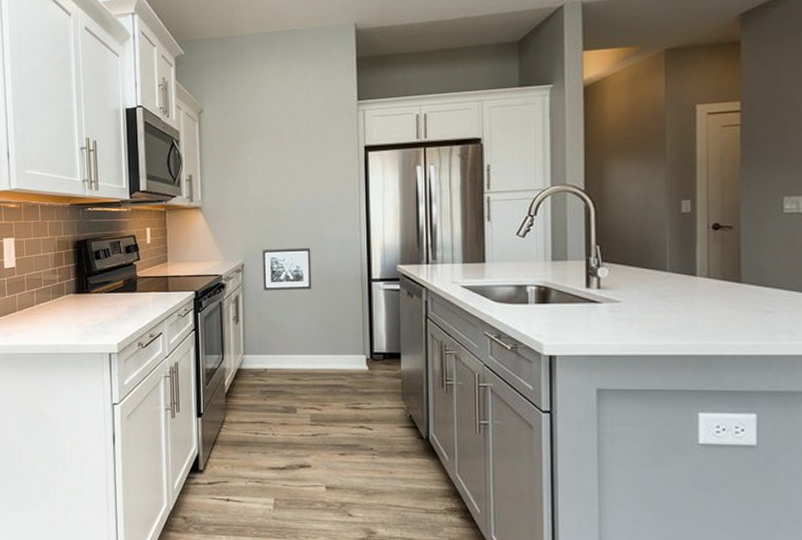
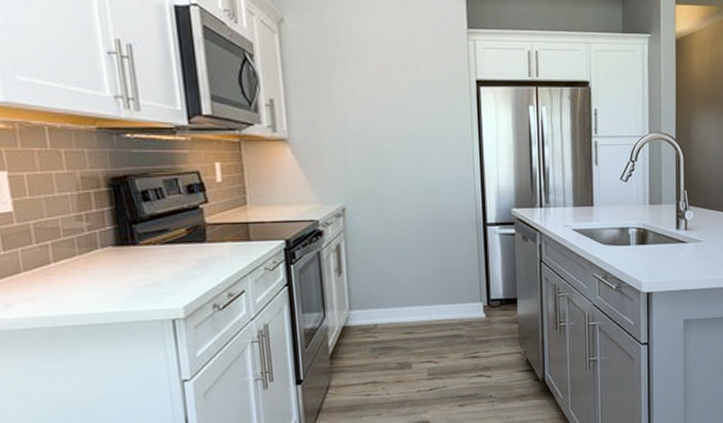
wall art: present [262,247,312,291] -> none [366,189,424,238]

